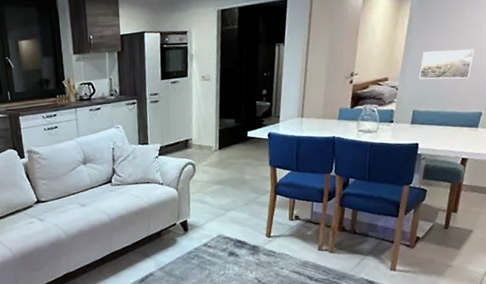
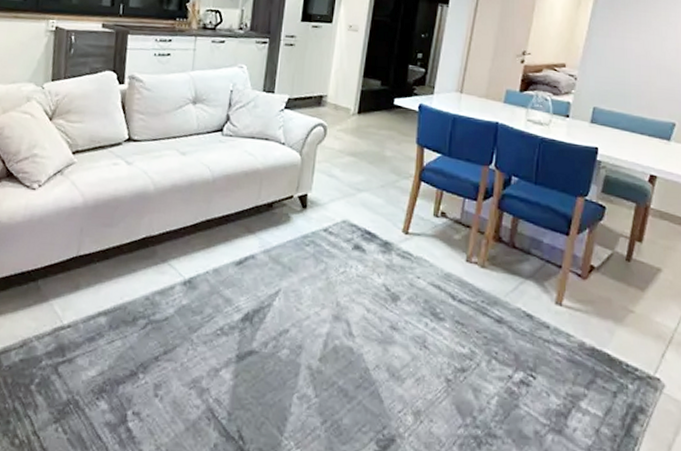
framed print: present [419,49,475,80] -> none [602,41,668,80]

